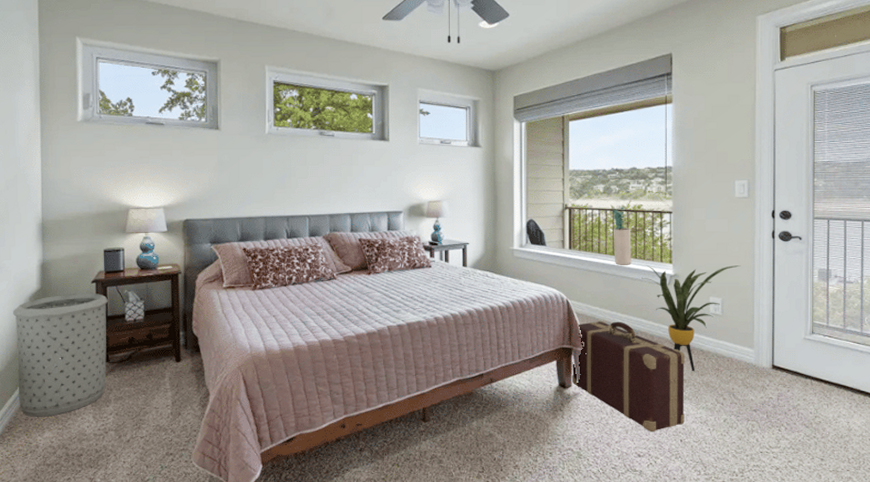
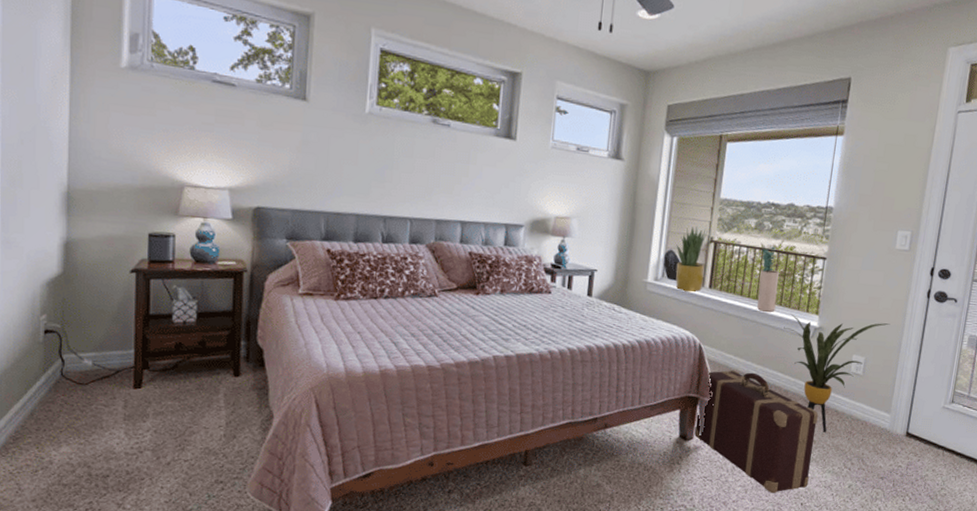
laundry basket: present [13,294,109,417] -> none [25,283,152,428]
planter: none [535,196,563,255] -> present [675,226,708,292]

